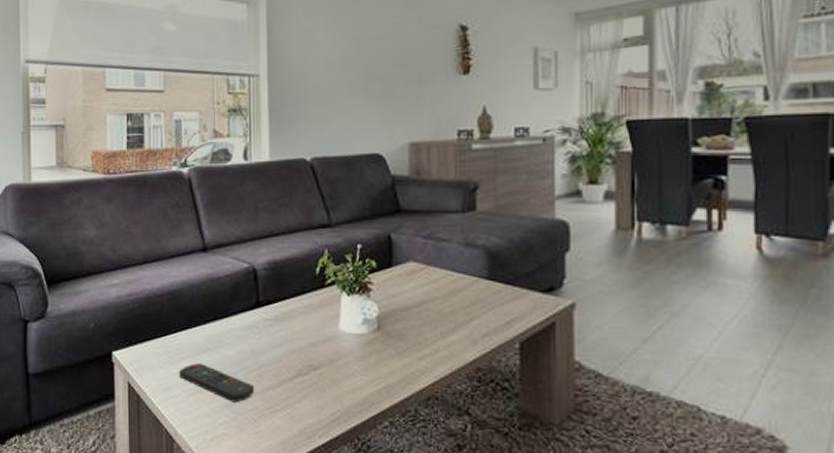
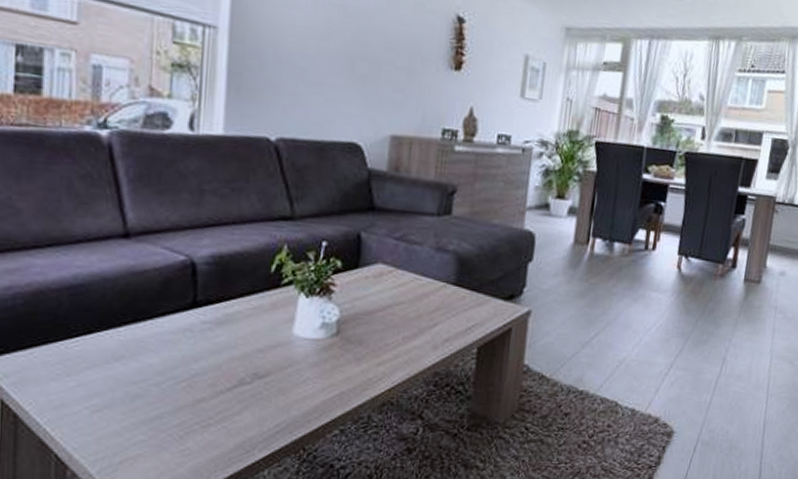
remote control: present [179,362,255,403] -> none [80,373,184,418]

